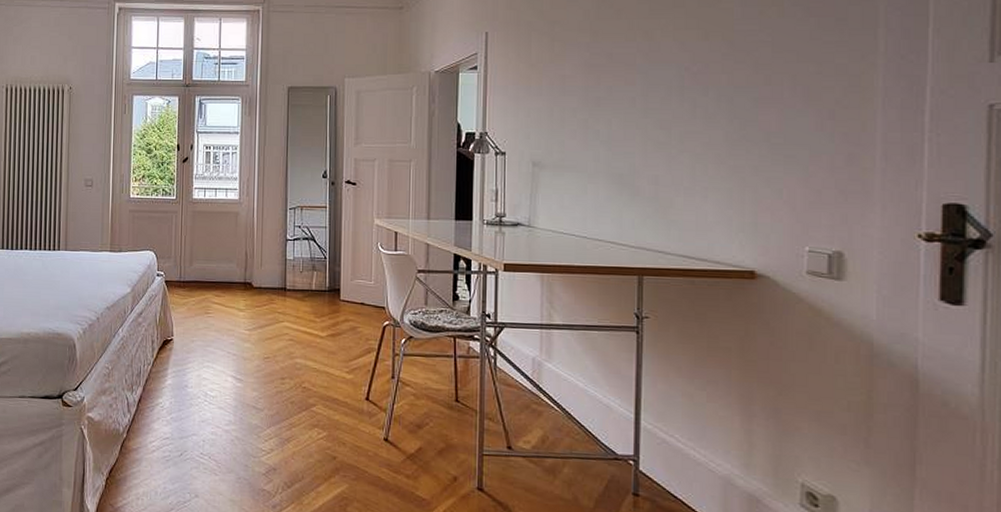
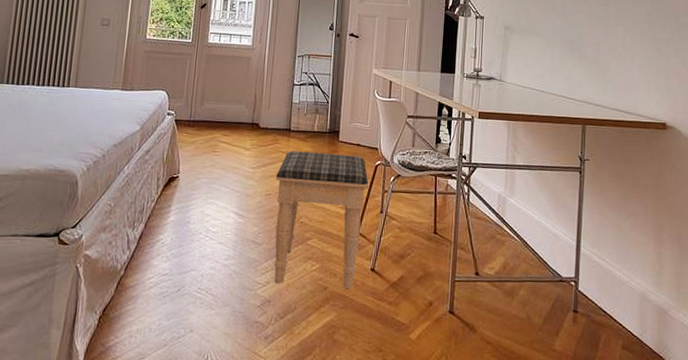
footstool: none [273,311,376,460] -> present [274,151,368,290]

